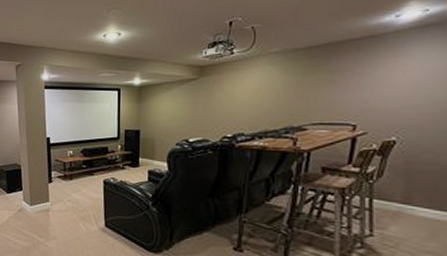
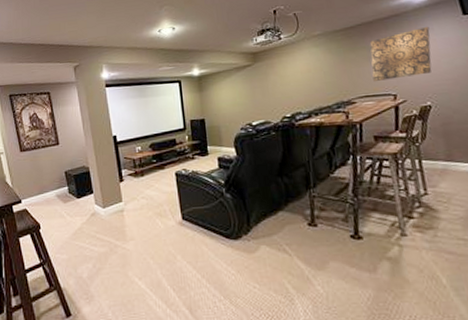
wall art: none [331,51,411,110] -> present [370,26,432,82]

